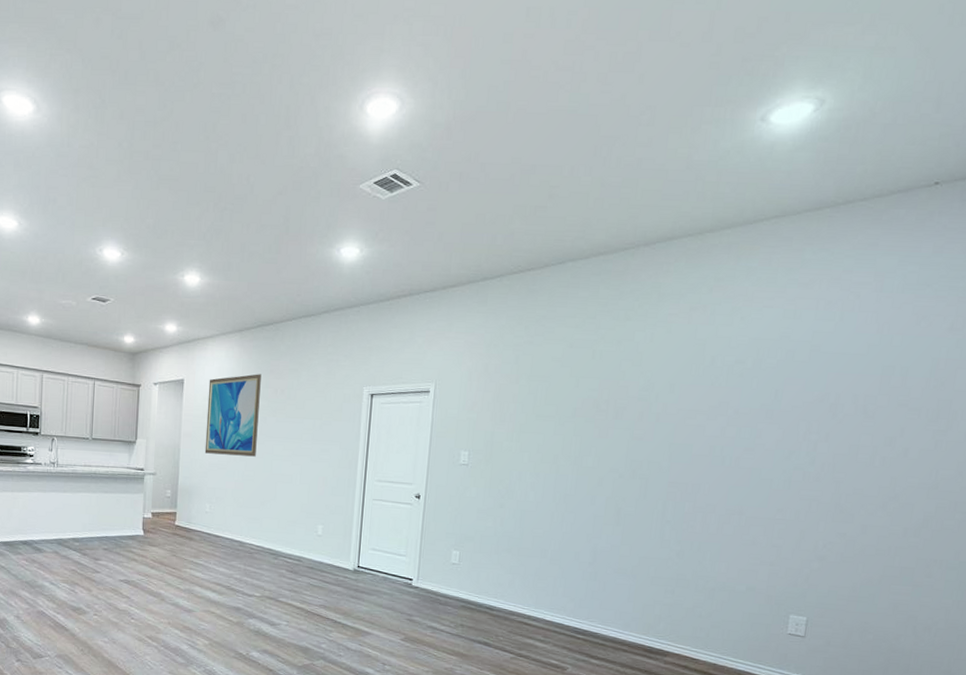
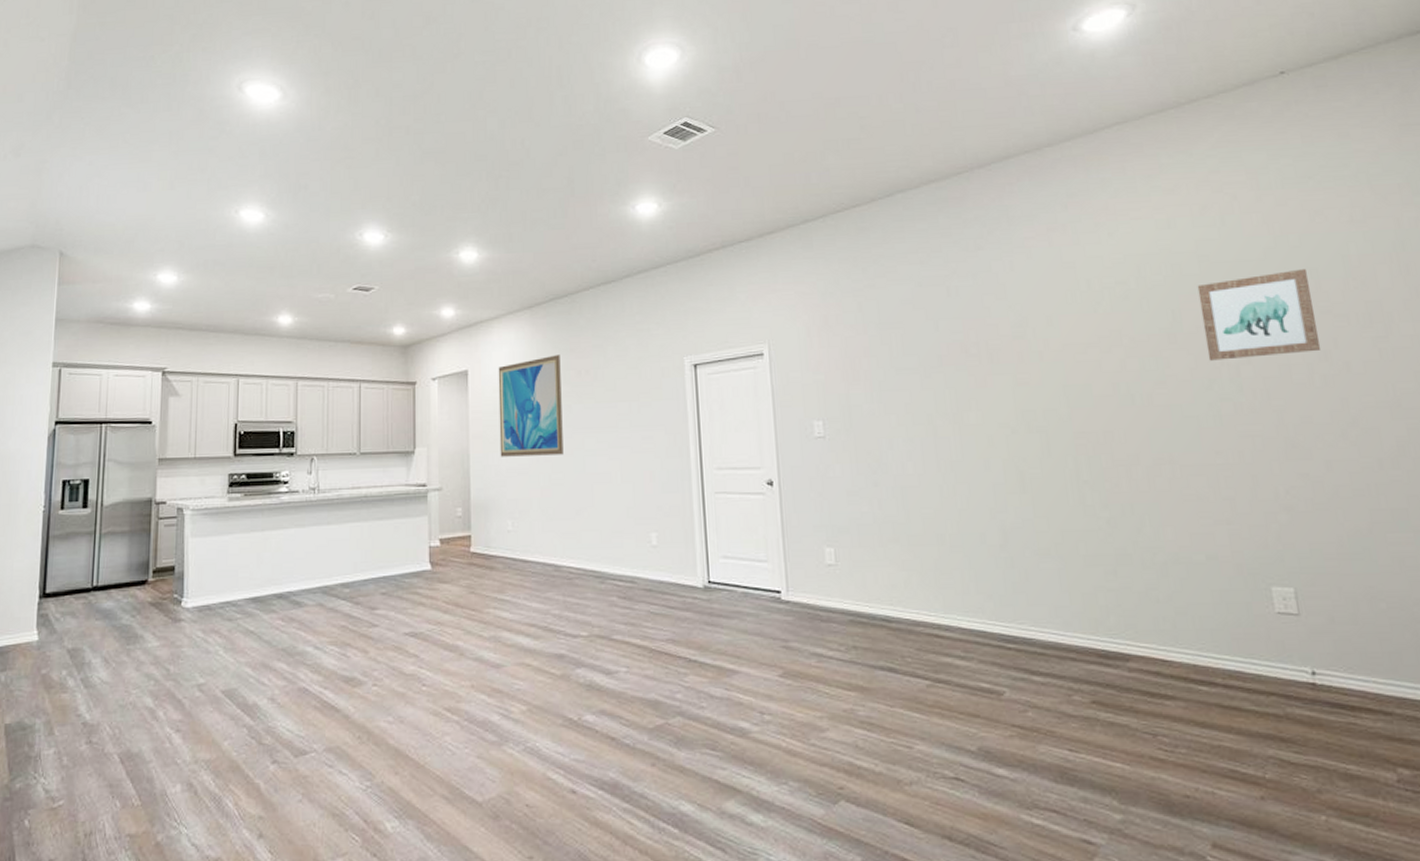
wall art: none [794,366,898,438] -> present [1197,268,1321,361]

